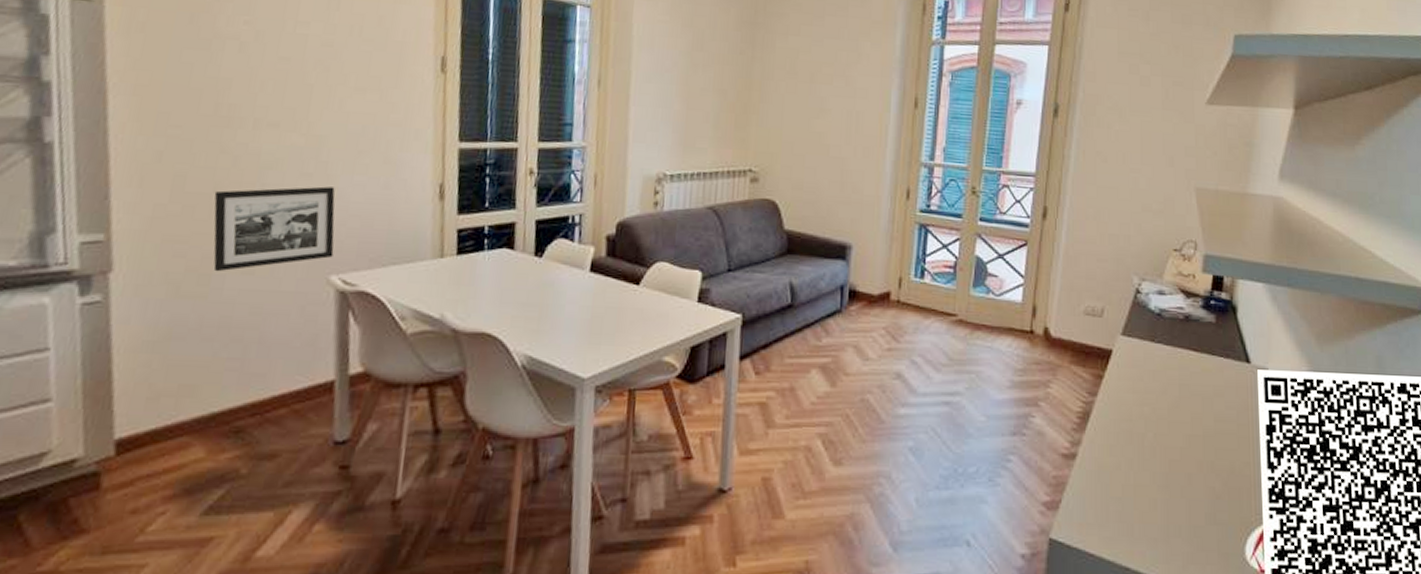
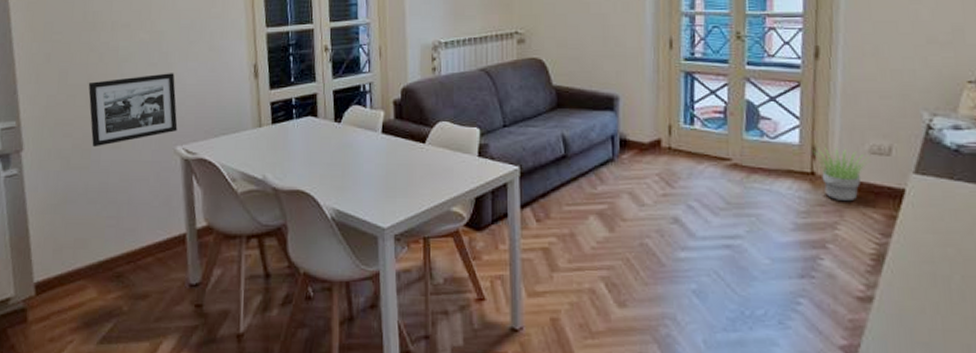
potted plant: none [1034,307,1084,361] -> present [814,148,870,202]

